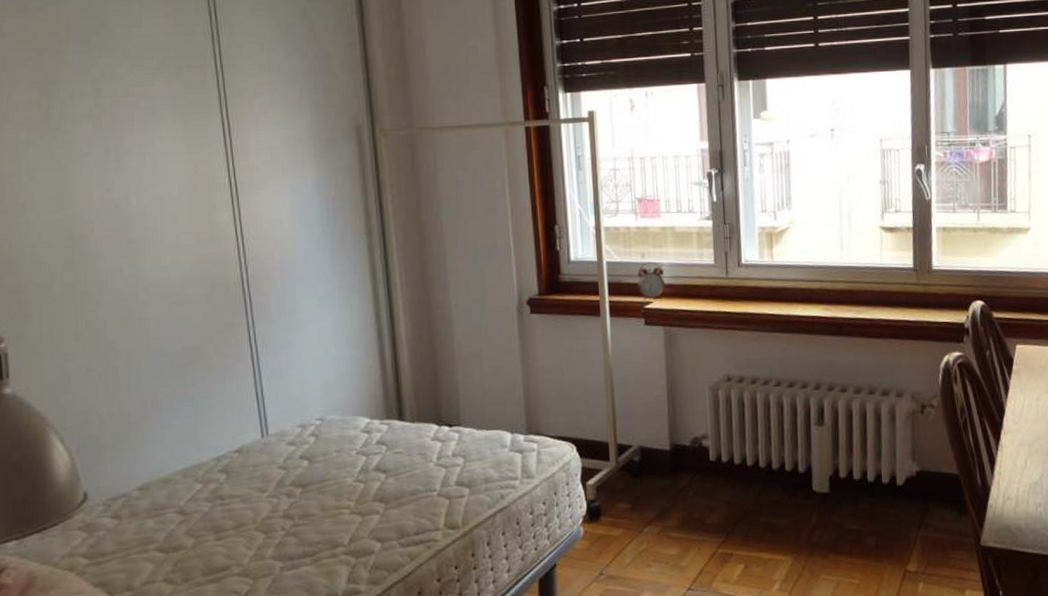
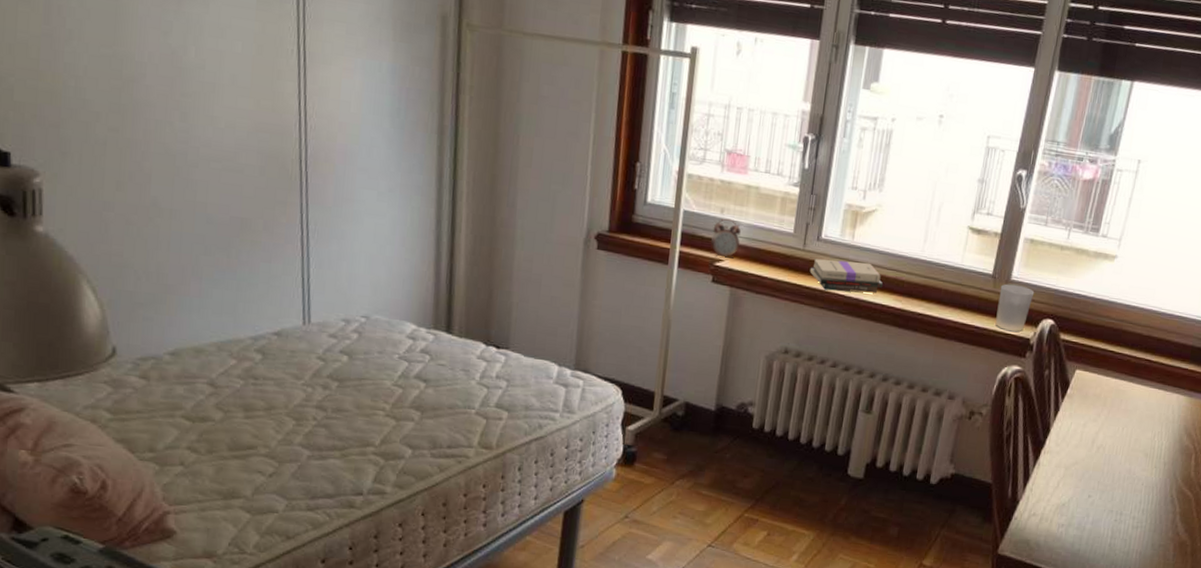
books: none [736,279,810,312] -> present [809,259,884,294]
candle holder: none [923,273,958,320] -> present [995,284,1035,332]

